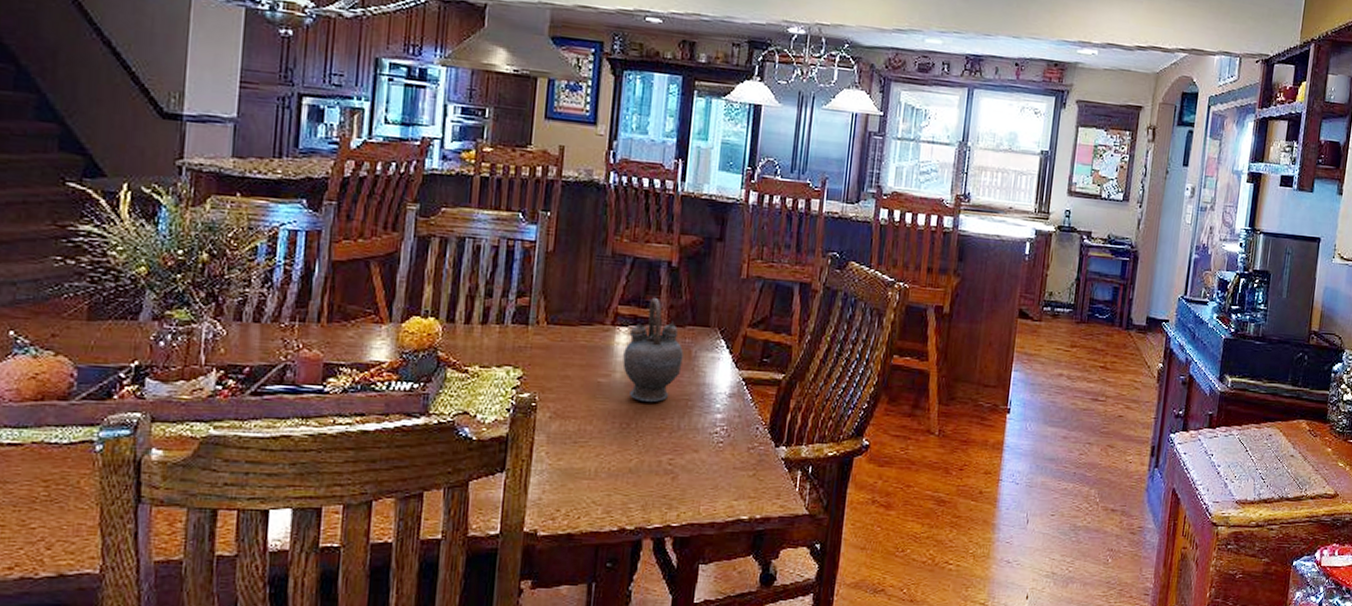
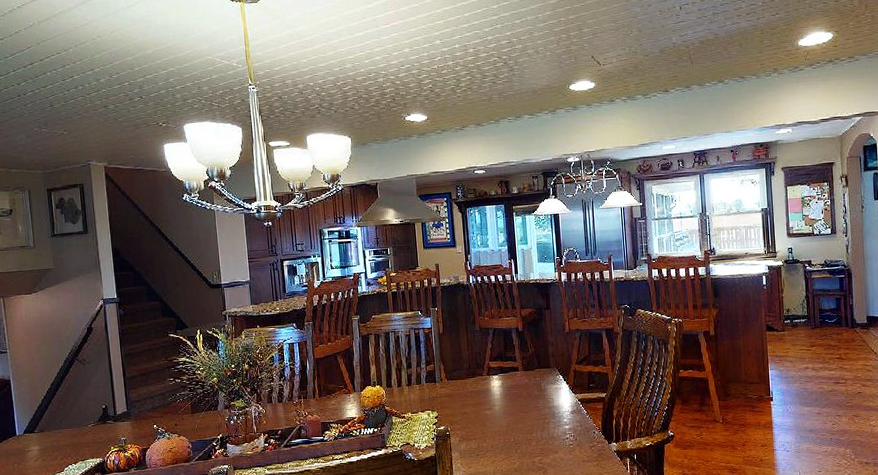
teapot: present [622,297,684,403] -> none [498,353,537,424]

